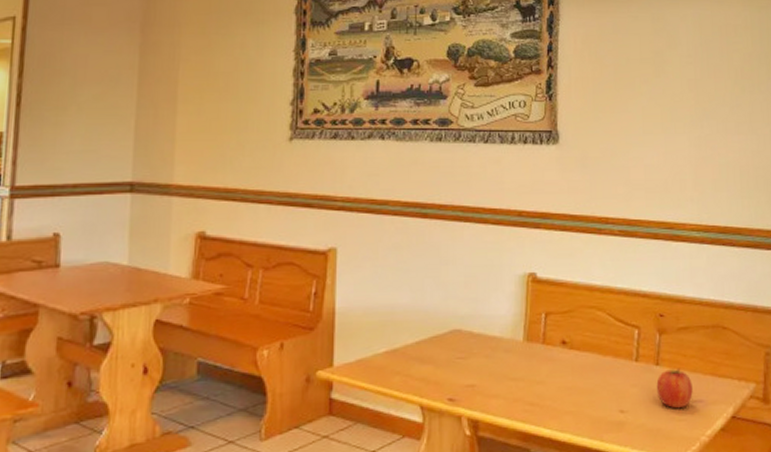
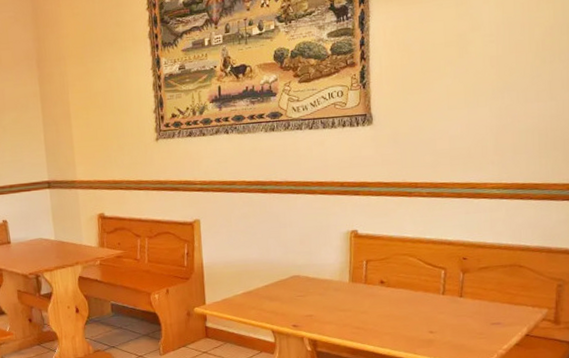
fruit: present [656,367,693,409] -> none [460,298,492,330]

